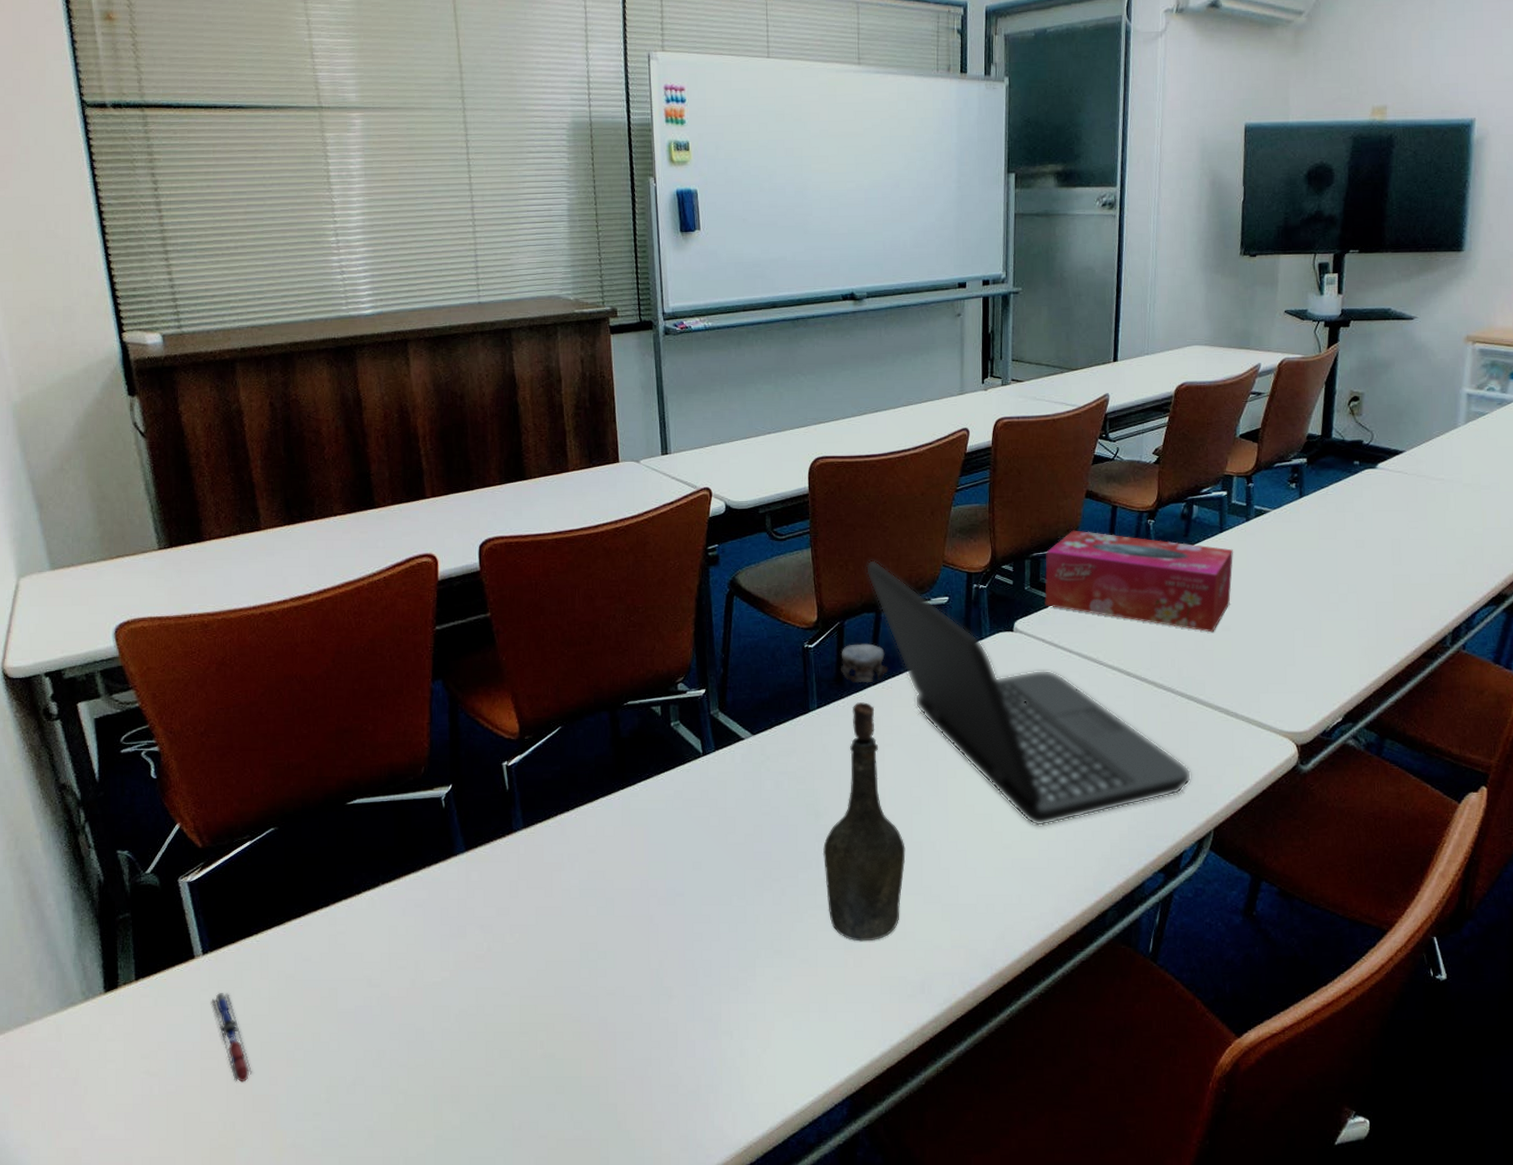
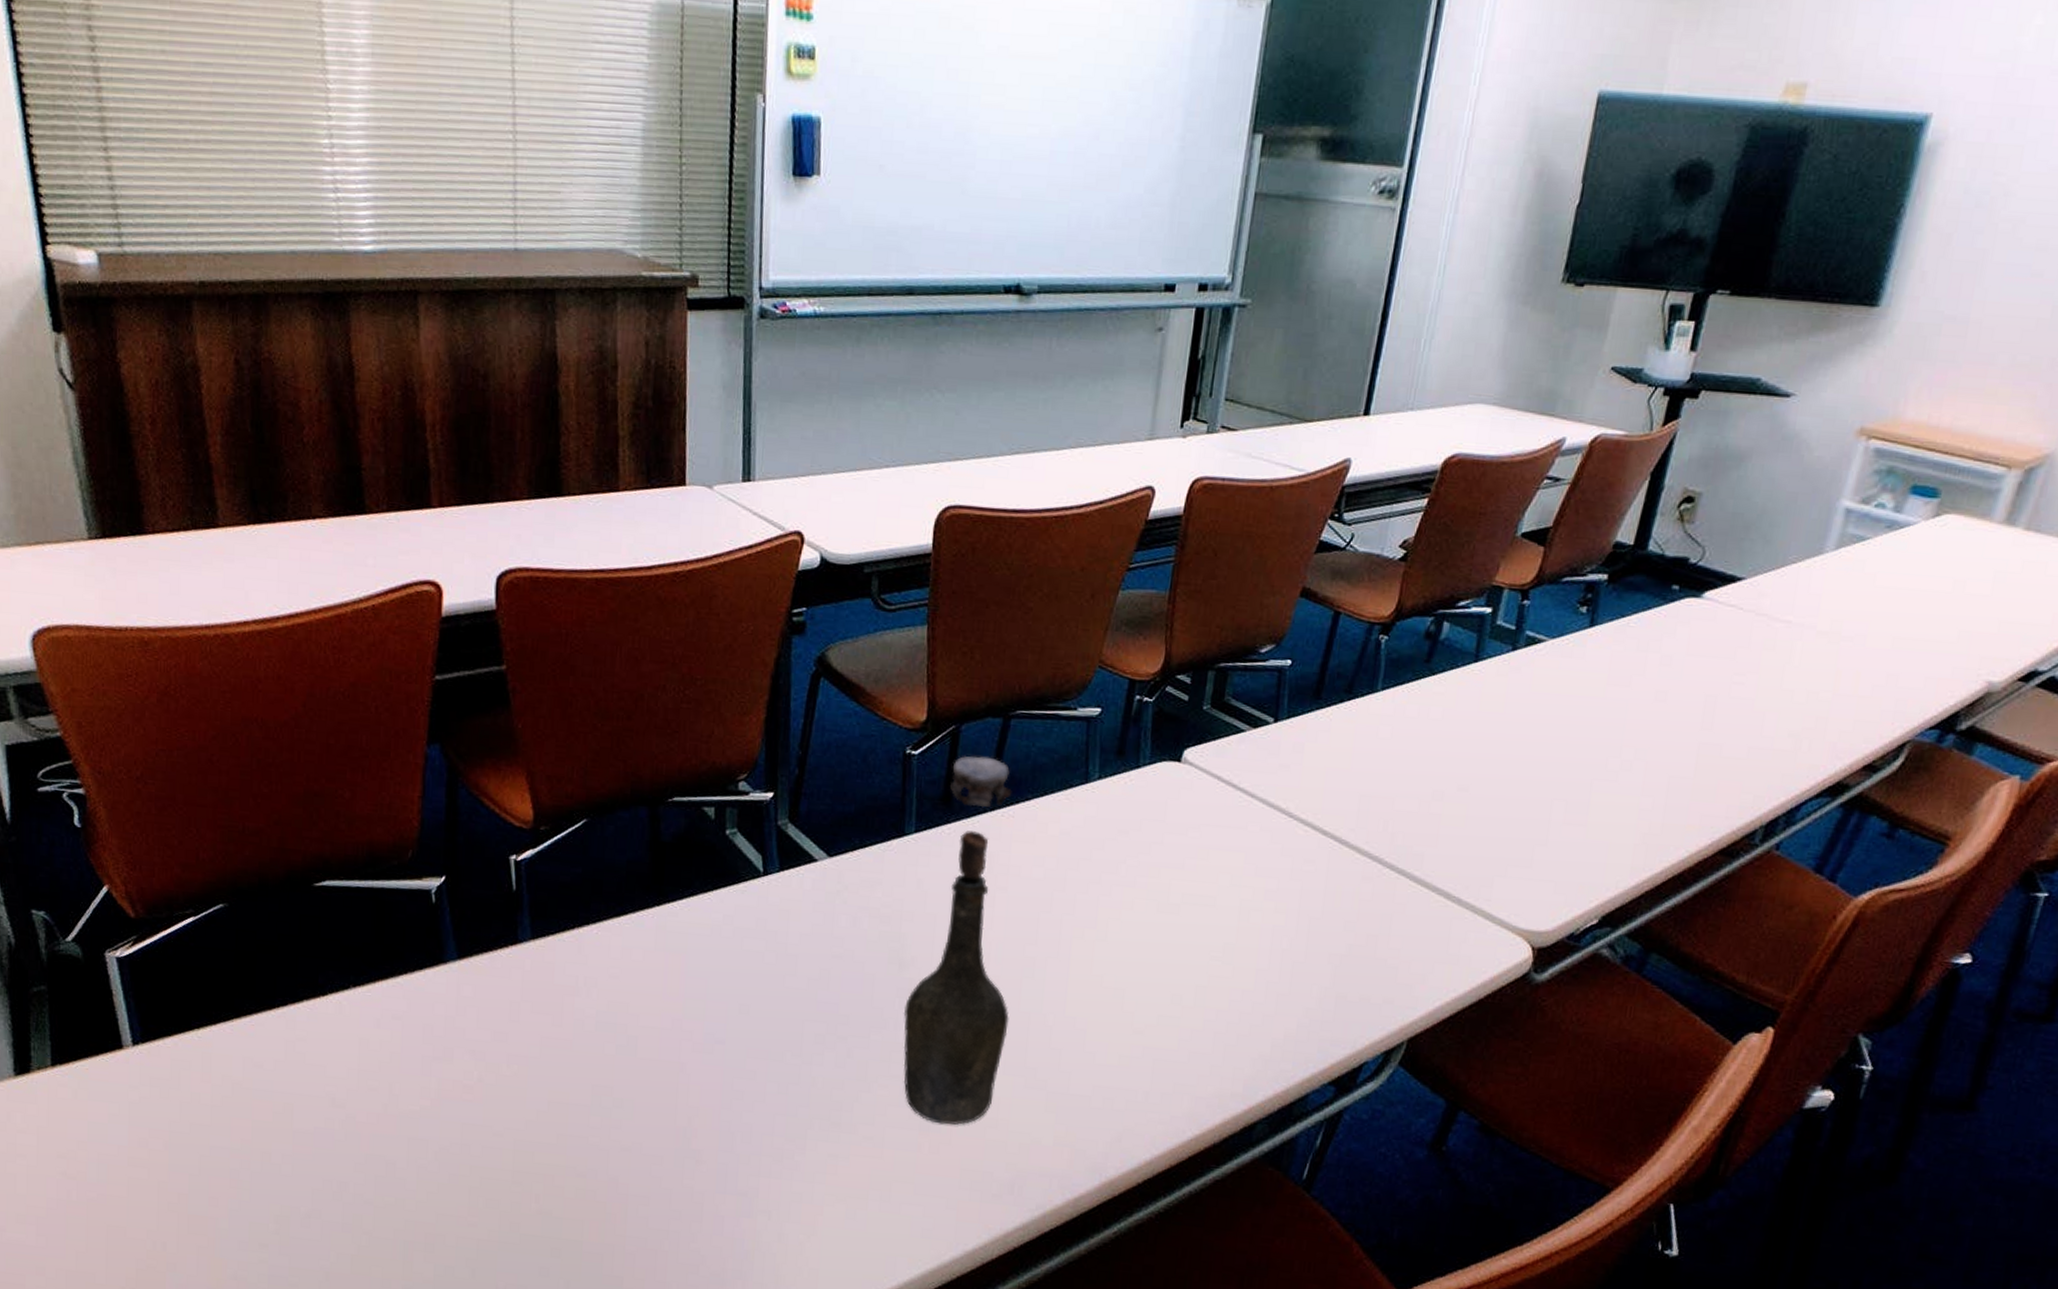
pen: present [212,993,252,1082] -> none [143,1092,188,1199]
laptop: present [865,559,1192,827] -> none [996,648,1390,1012]
tissue box: present [1045,530,1234,633] -> none [1227,638,1490,792]

